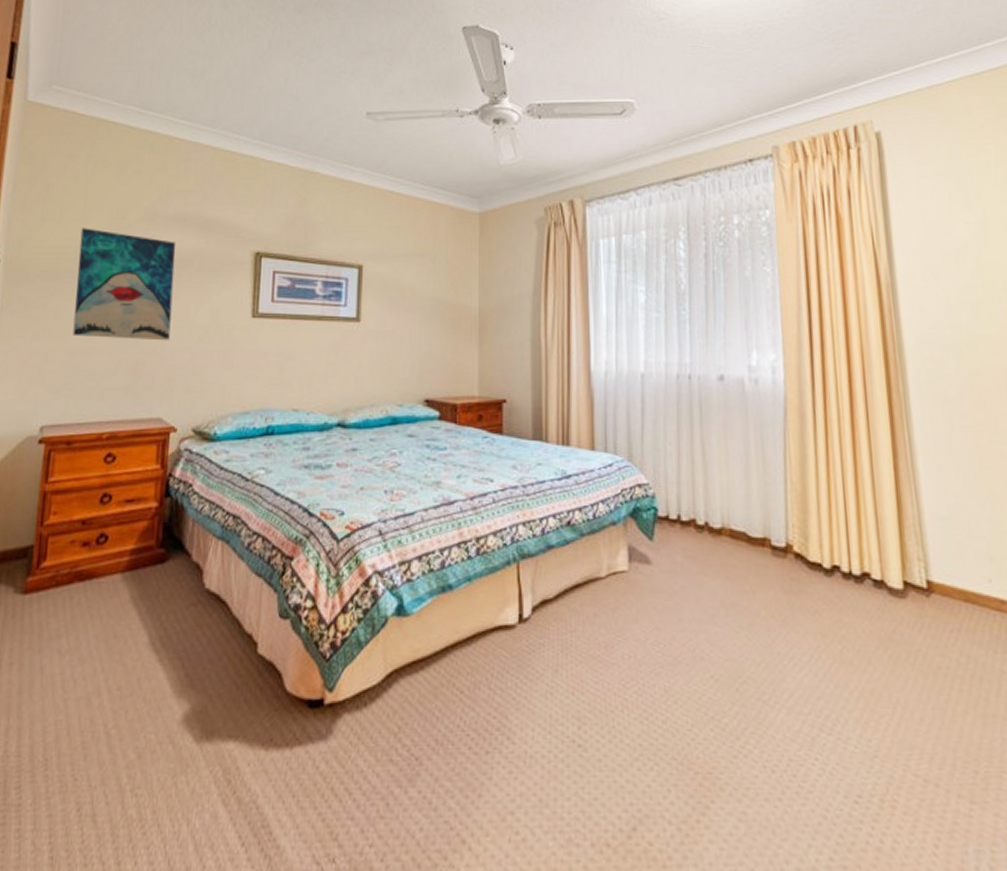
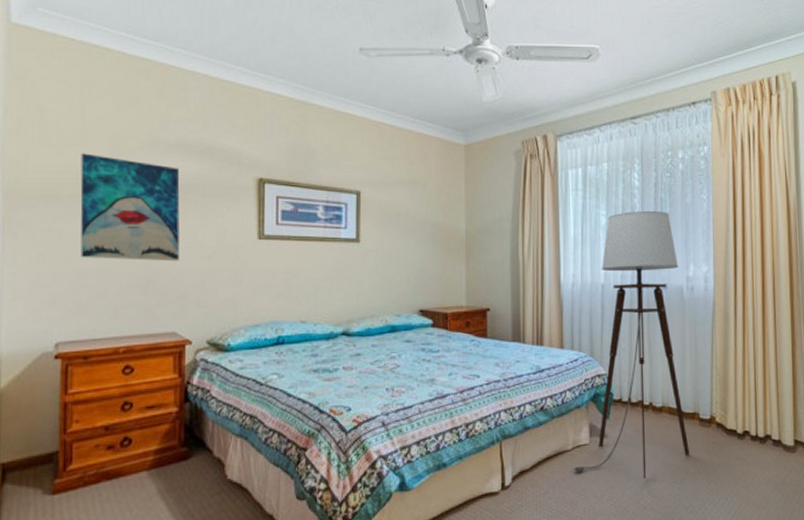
floor lamp: none [606,286,759,620] -> present [572,210,689,478]

